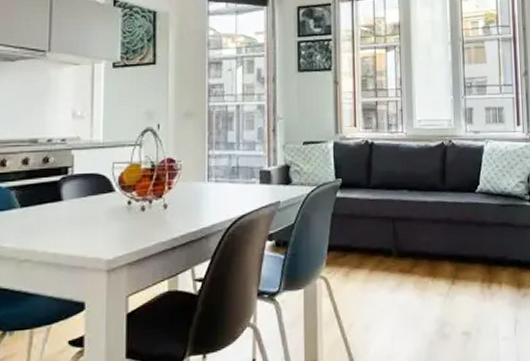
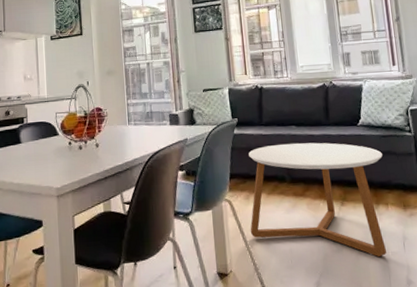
coffee table: none [347,210,500,344] -> present [248,142,387,258]

